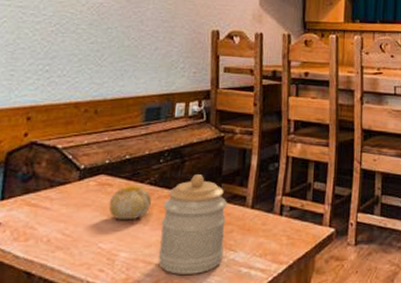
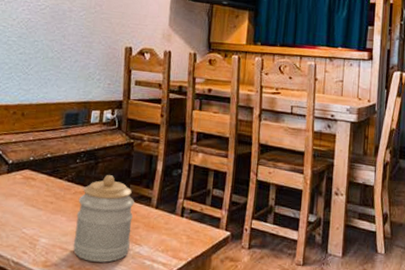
fruit: present [108,186,151,220] -> none [32,181,69,211]

